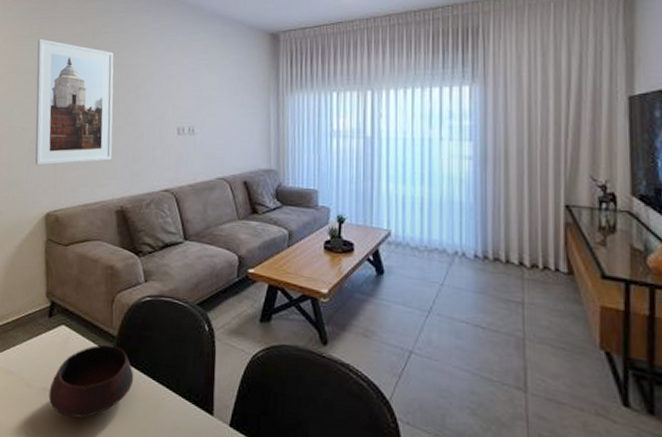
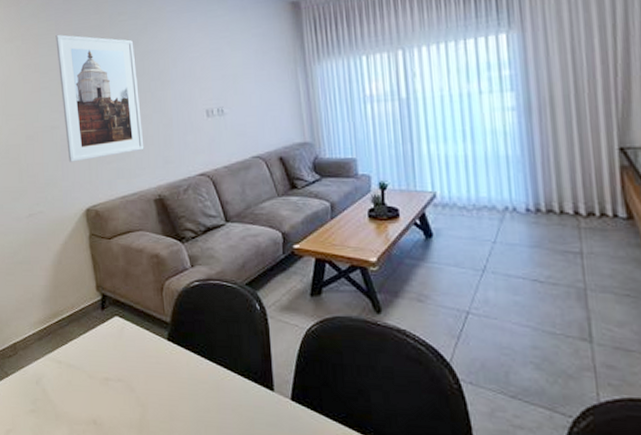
bowl: present [48,344,134,419] -> none [111,331,192,404]

